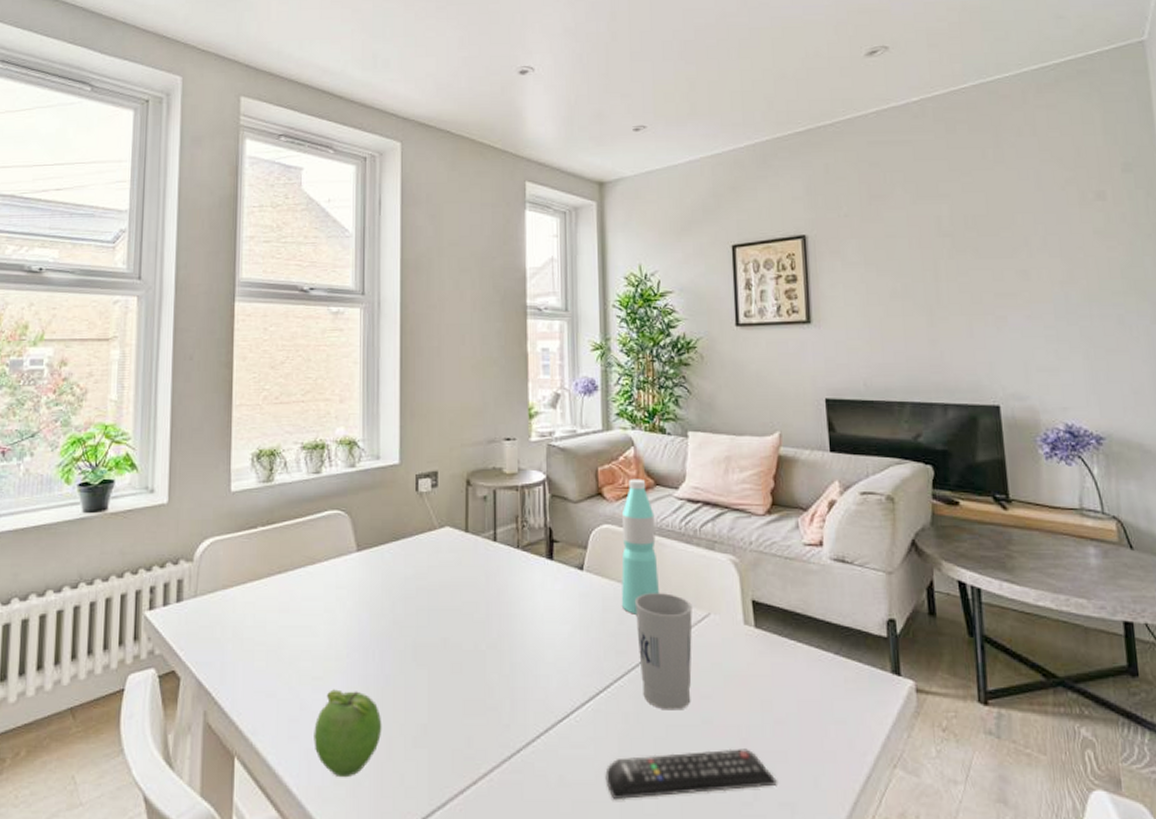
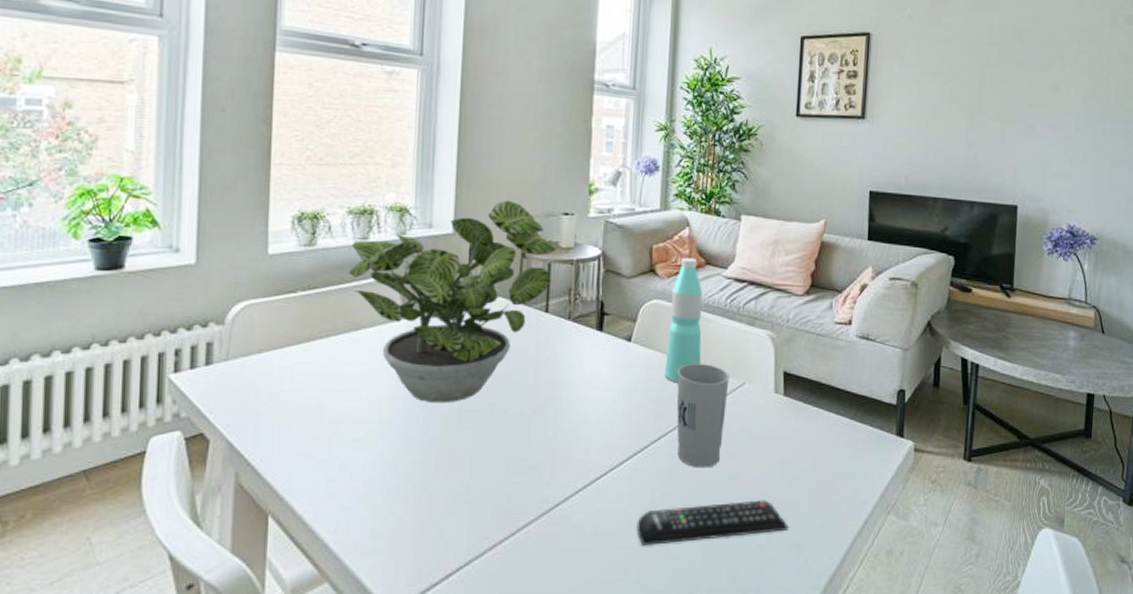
potted plant: none [304,428,501,639] -> present [349,200,557,404]
fruit: present [314,689,382,778] -> none [353,451,424,533]

